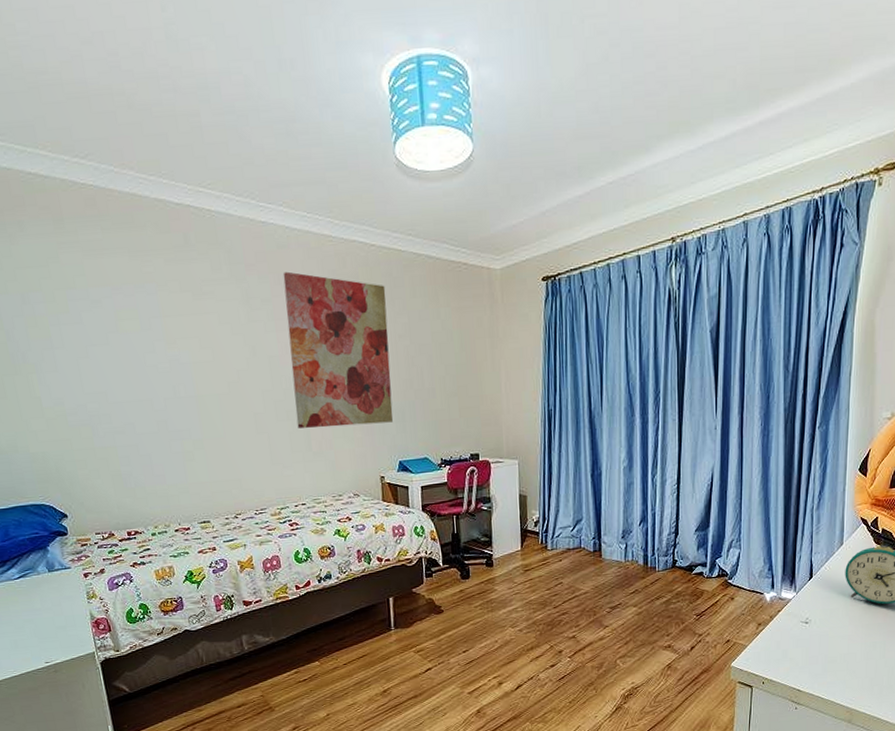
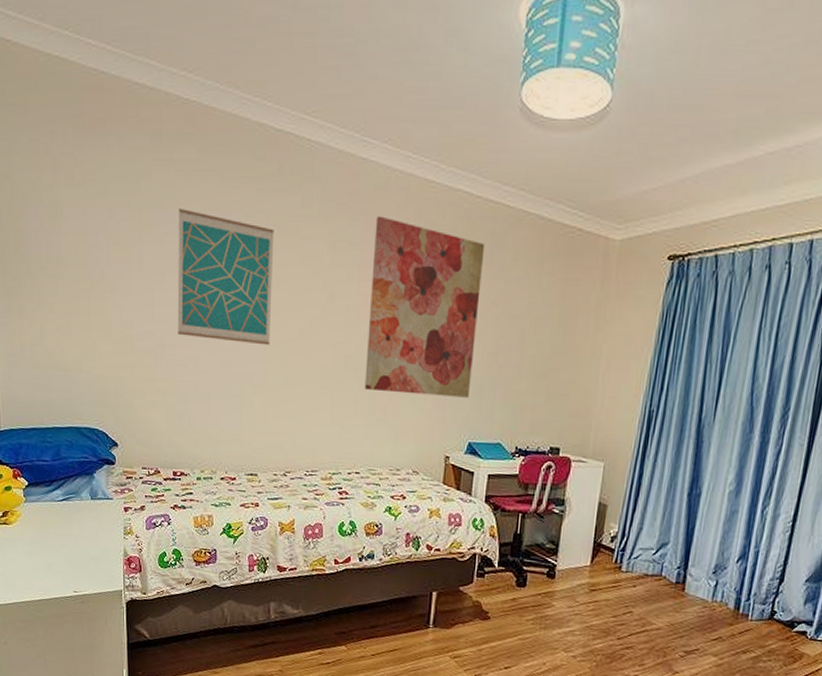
wall art: none [92,286,202,405] -> present [177,209,274,346]

